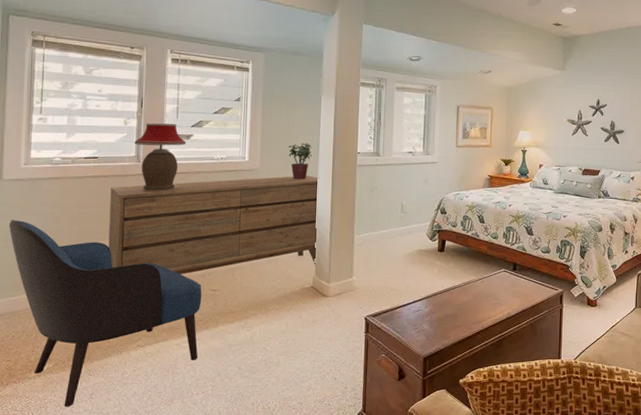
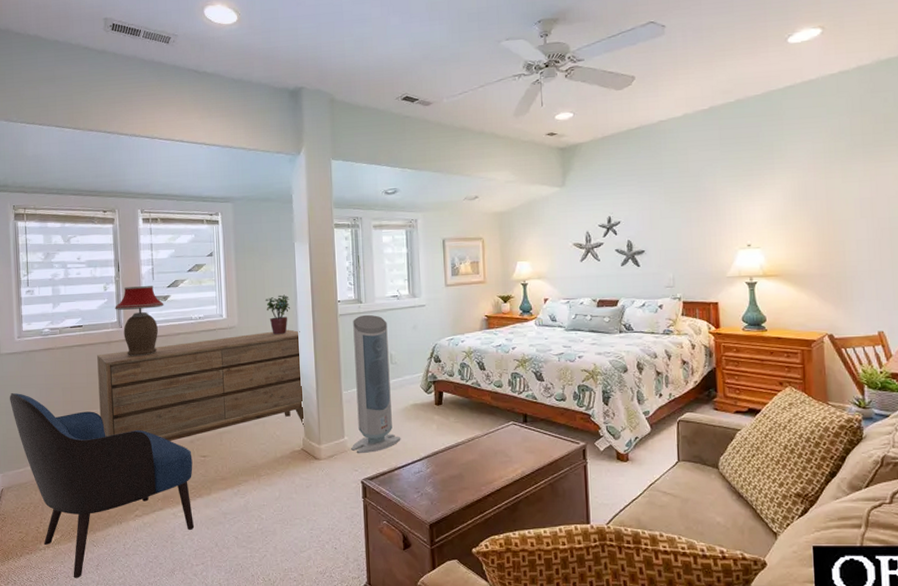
air purifier: none [358,167,405,293] -> present [351,314,401,454]

